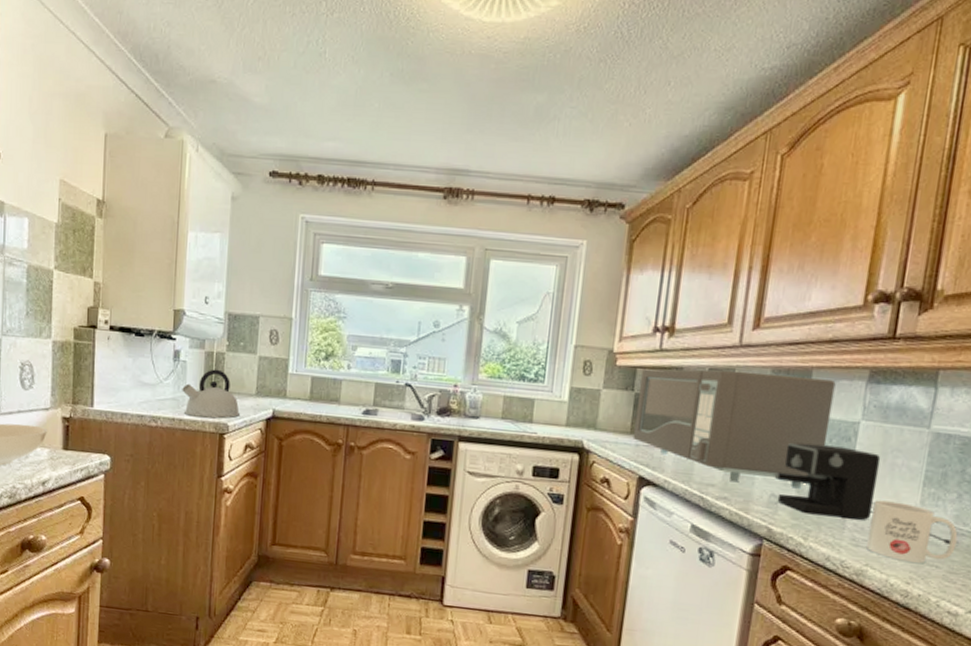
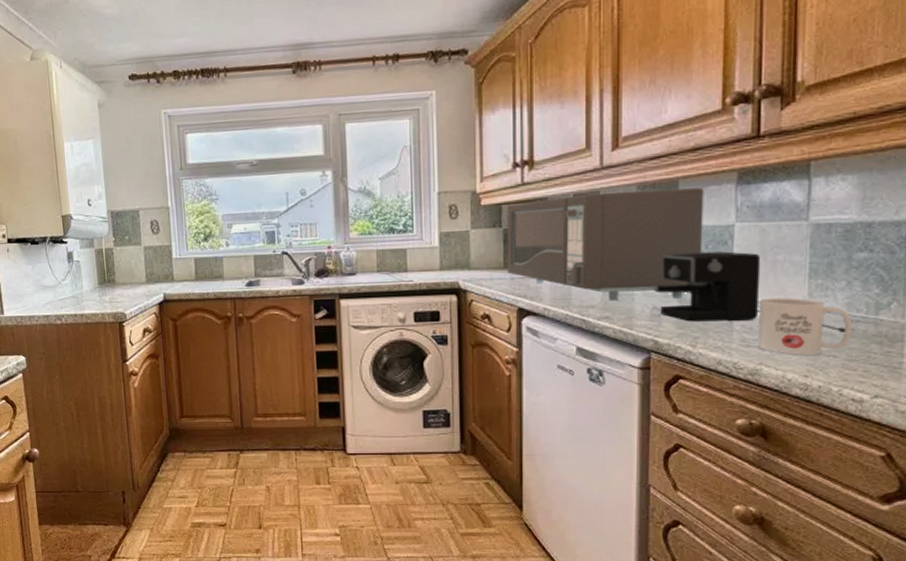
kettle: present [182,369,240,419] -> none [79,264,134,310]

